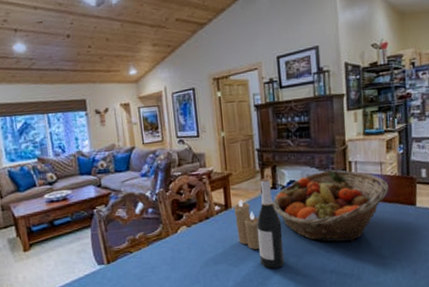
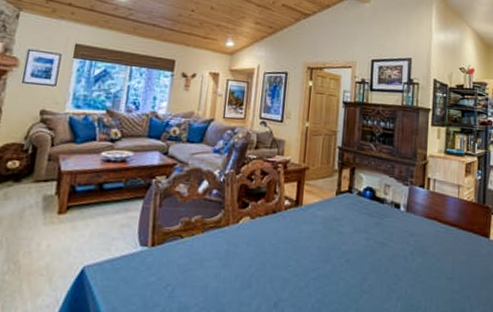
candle: present [234,199,261,250] -> none [303,197,328,258]
wine bottle: present [257,178,285,269] -> none [323,179,352,285]
fruit basket: present [271,170,389,242] -> none [345,183,465,267]

